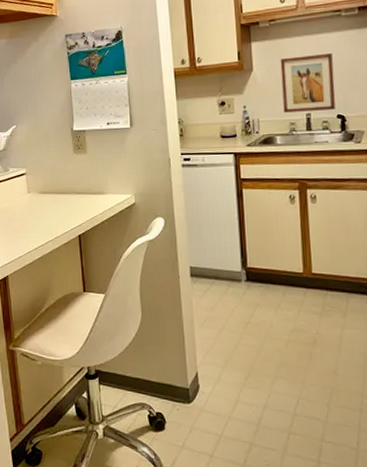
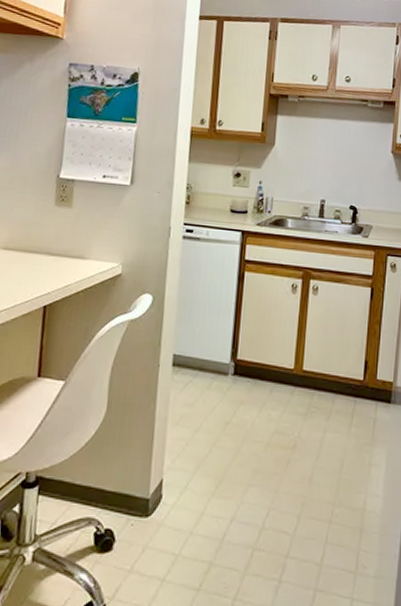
wall art: present [280,52,336,113] -> none [299,137,354,200]

